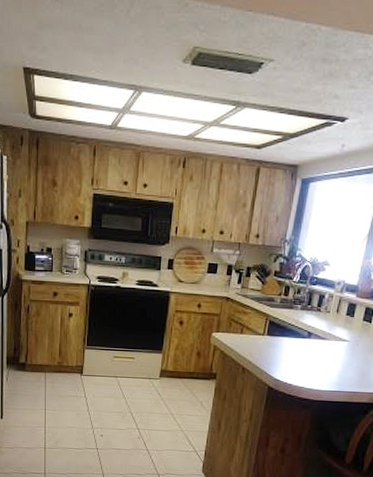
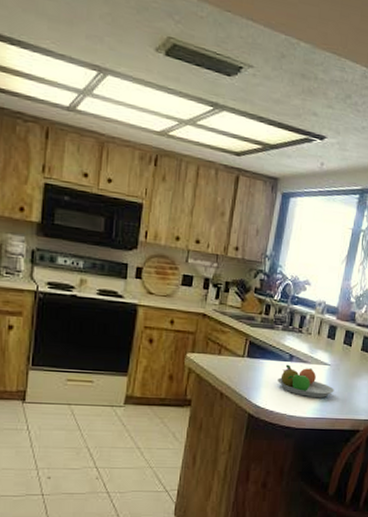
fruit bowl: none [296,341,353,372] -> present [278,364,334,397]

